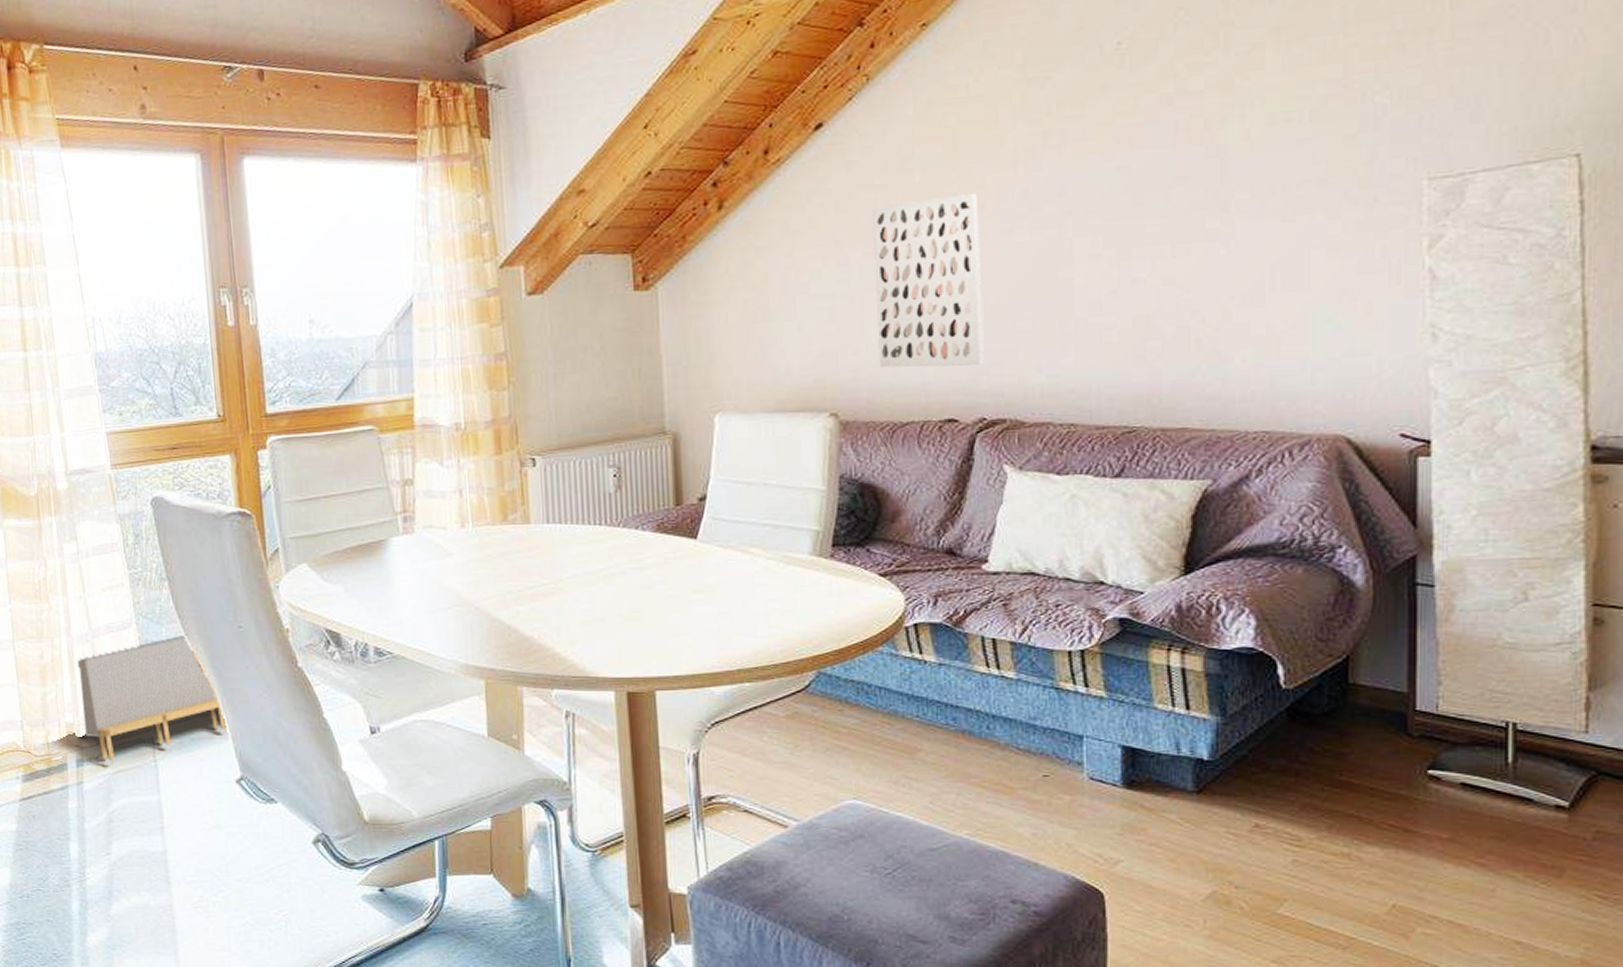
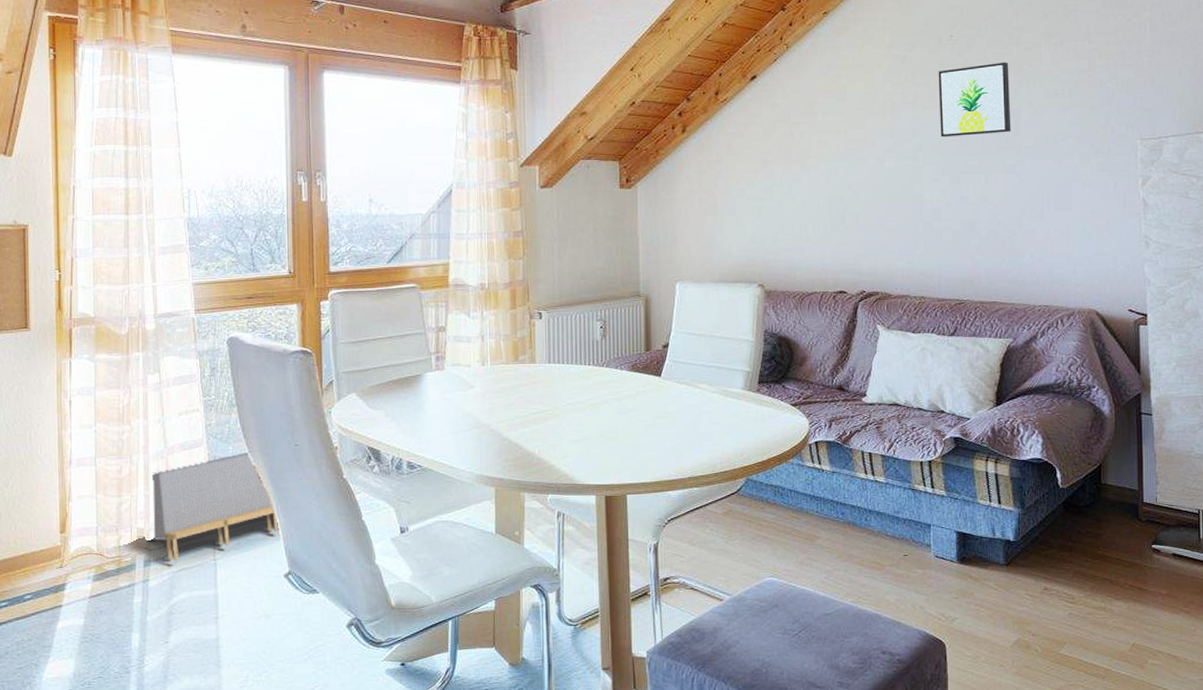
wall art: present [871,194,984,368] -> none [789,132,864,254]
wall art: none [1098,75,1214,195] -> present [938,62,1011,137]

